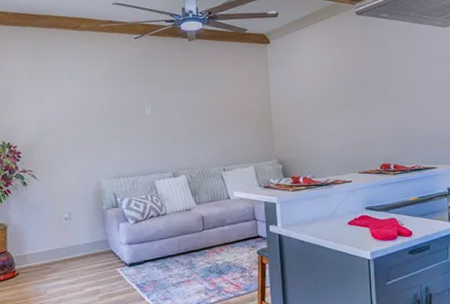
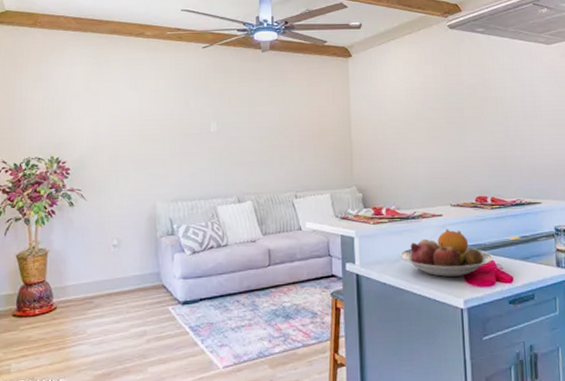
fruit bowl: none [315,193,396,234] -> present [399,229,494,278]

